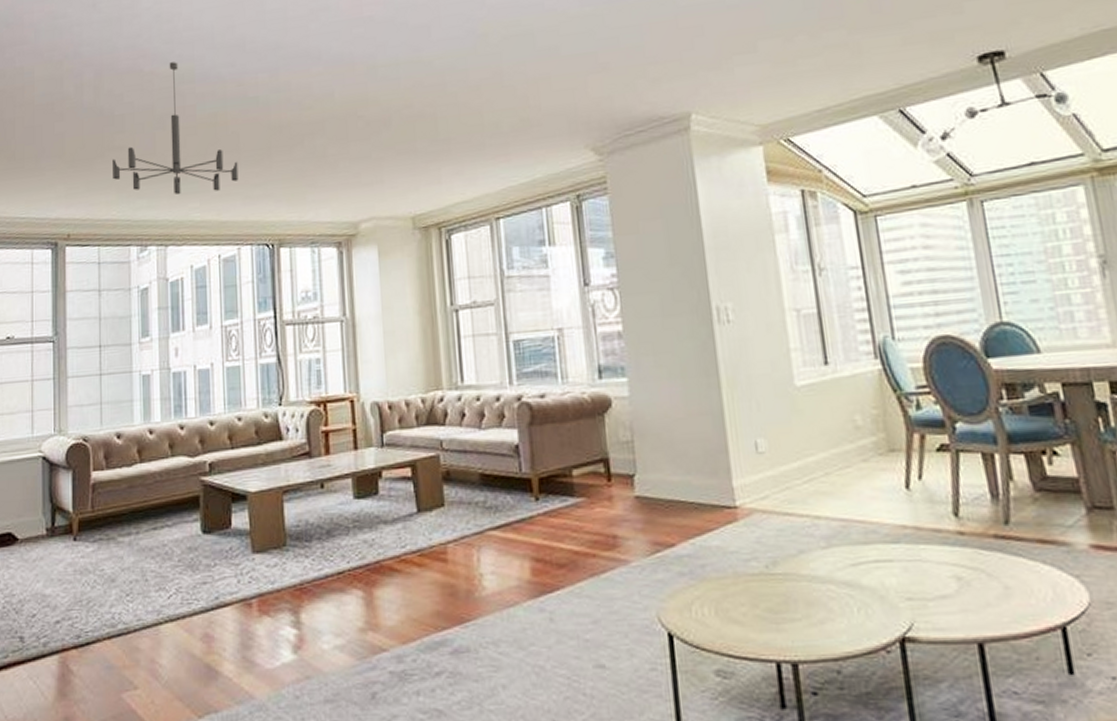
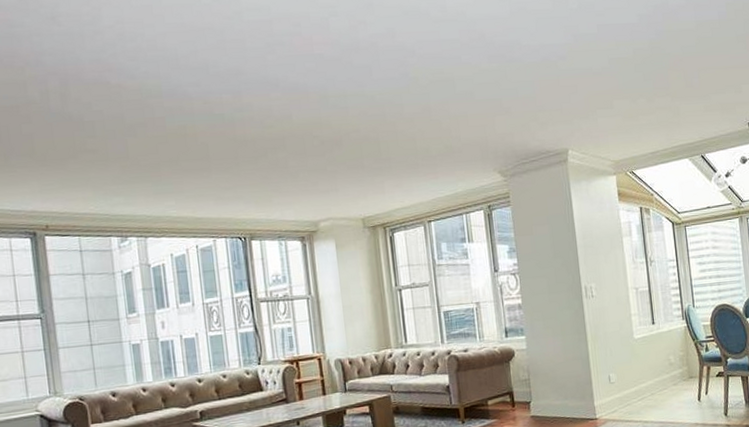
chandelier: present [113,62,239,194] -> none [86,78,210,194]

